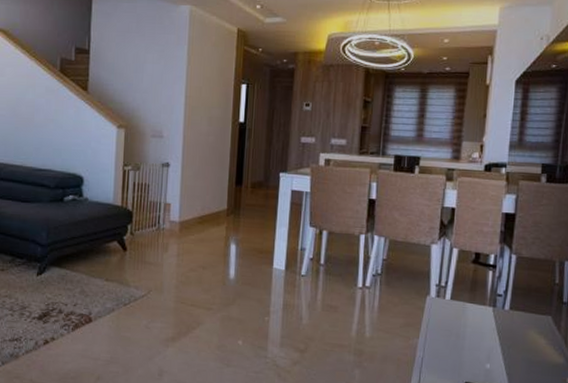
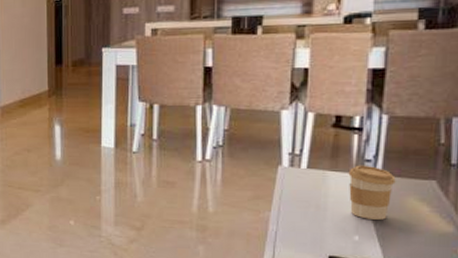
coffee cup: none [483,299,521,350] -> present [348,165,396,220]

